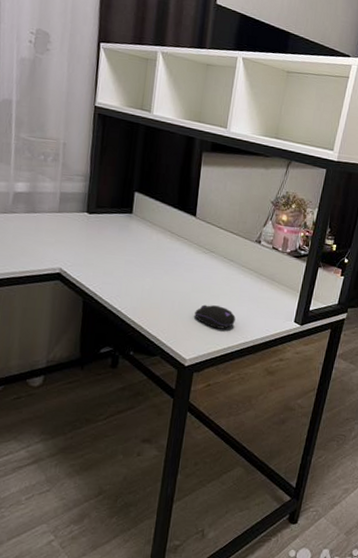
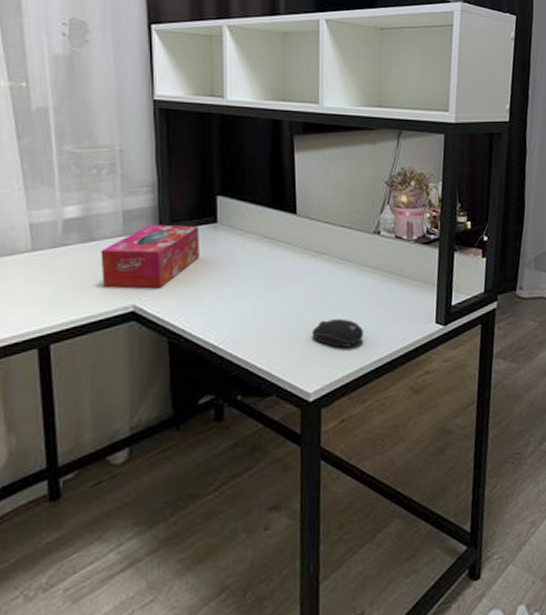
tissue box: none [38,207,118,258] -> present [100,224,201,289]

